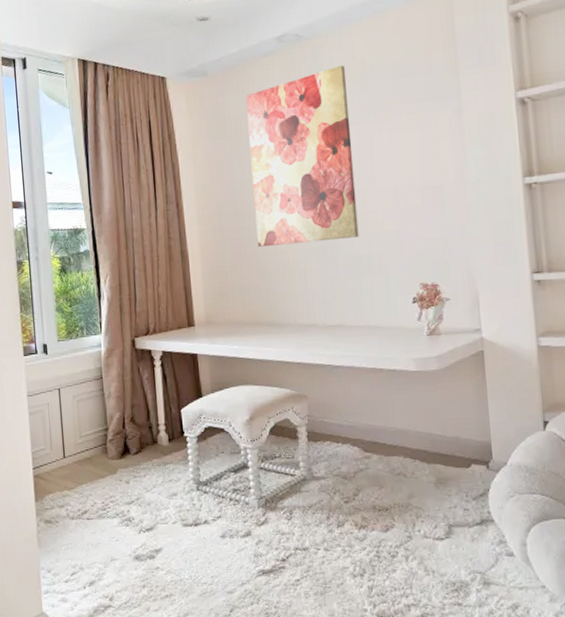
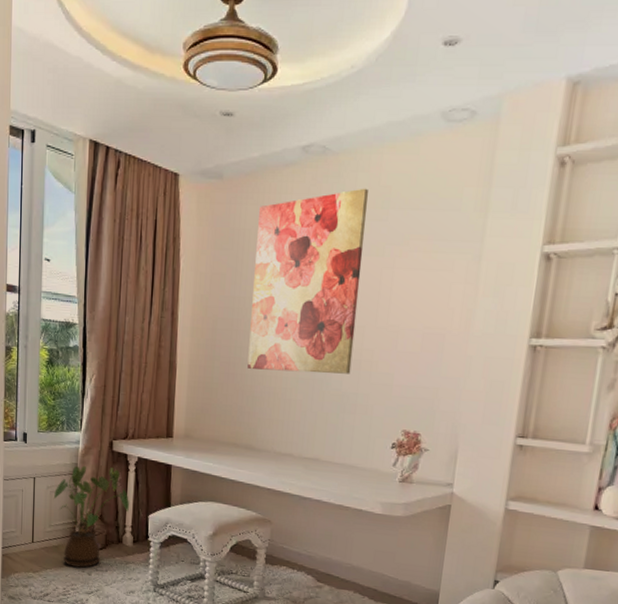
house plant: none [80,366,160,477] -> present [53,465,129,568]

